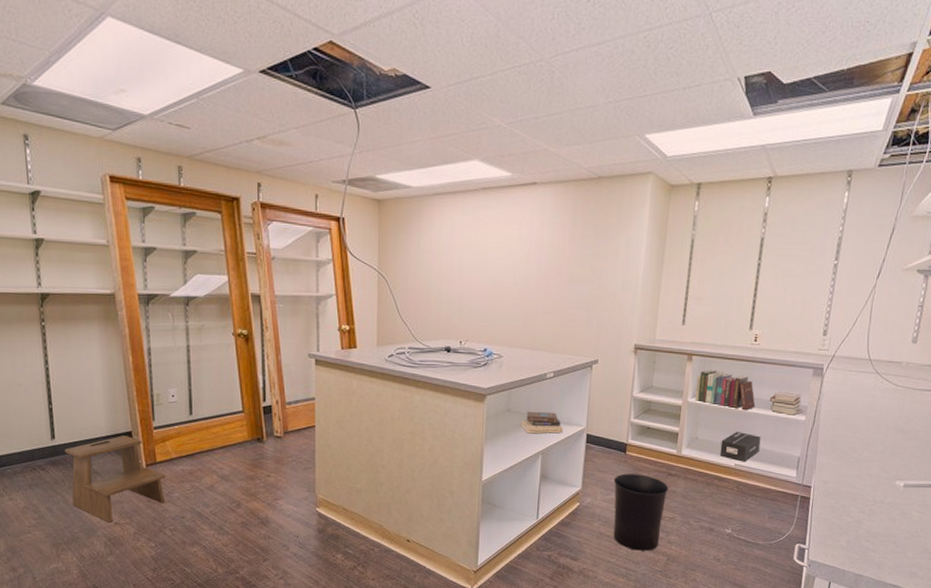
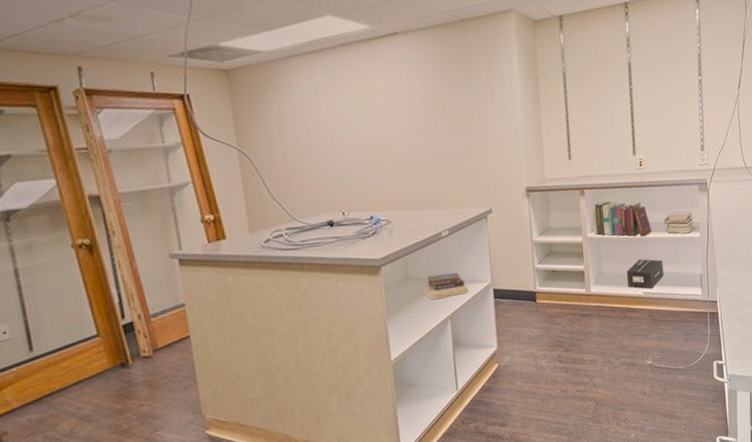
waste bin: present [613,474,669,551] -> none [528,320,584,402]

